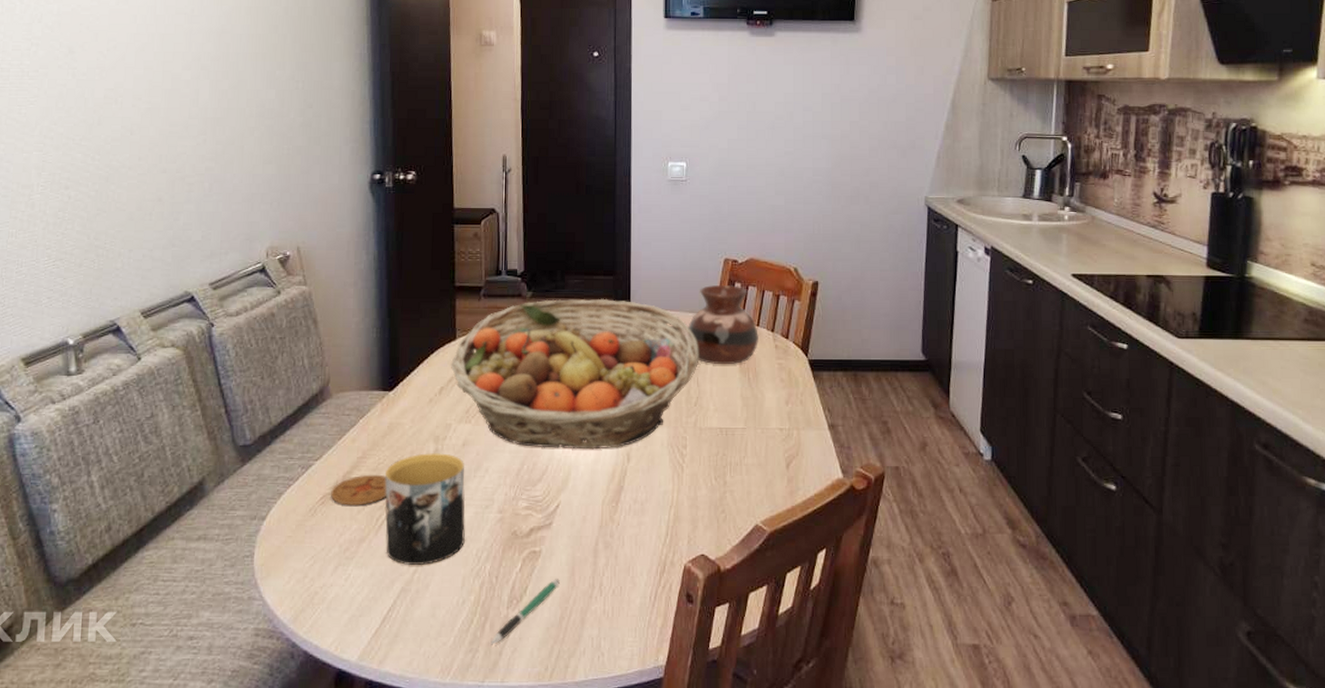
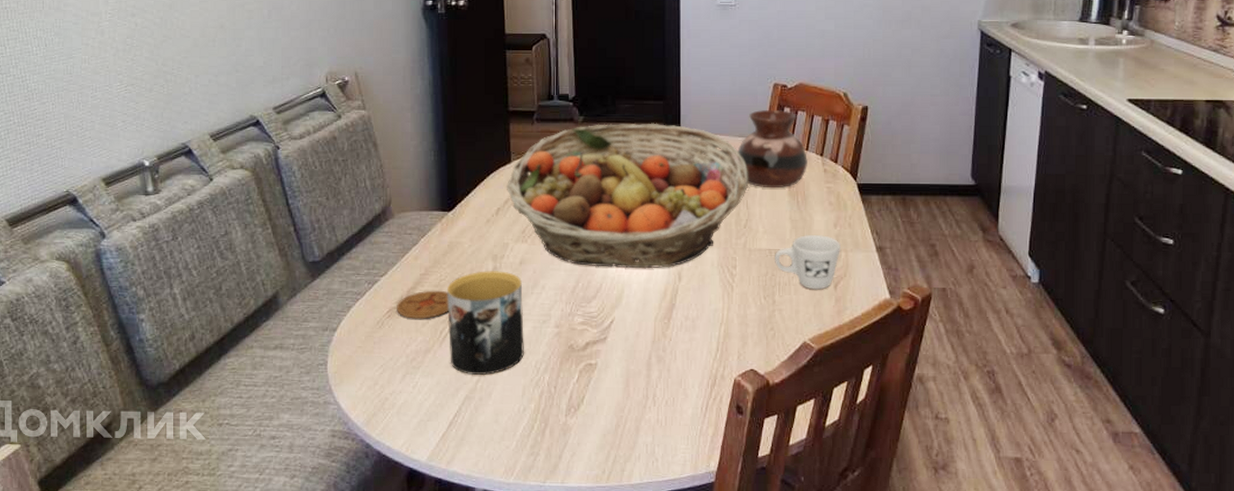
pen: present [490,579,560,645] -> none [551,390,615,449]
mug: none [726,413,792,470] -> present [775,235,840,290]

